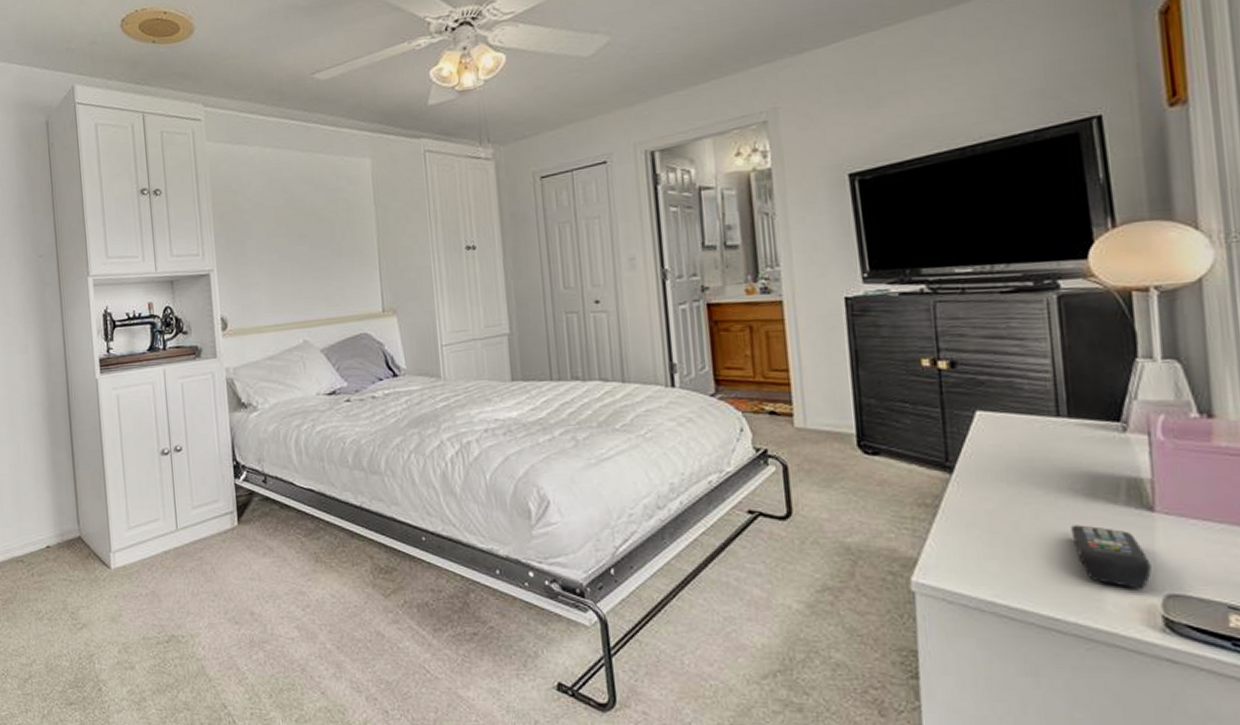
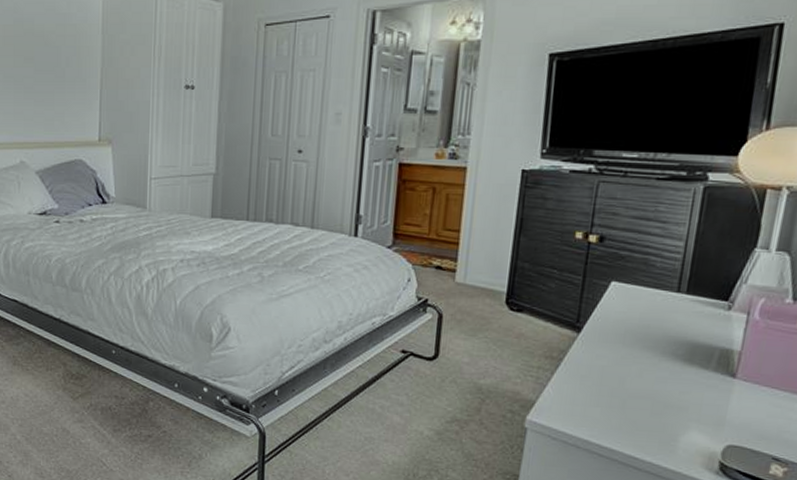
remote control: present [1071,525,1152,589] -> none [664,384,722,439]

